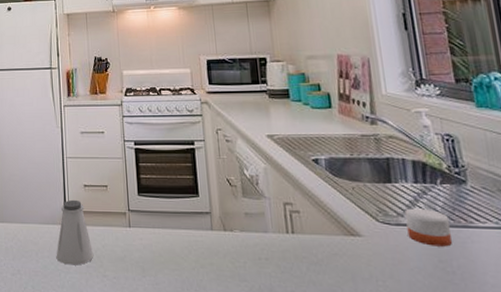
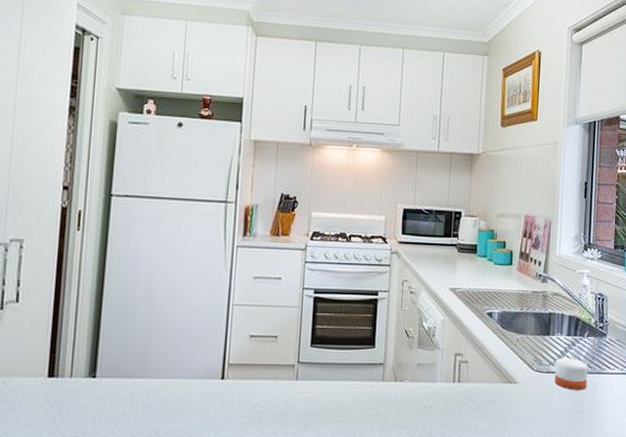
saltshaker: present [56,199,94,266] -> none [206,351,252,423]

